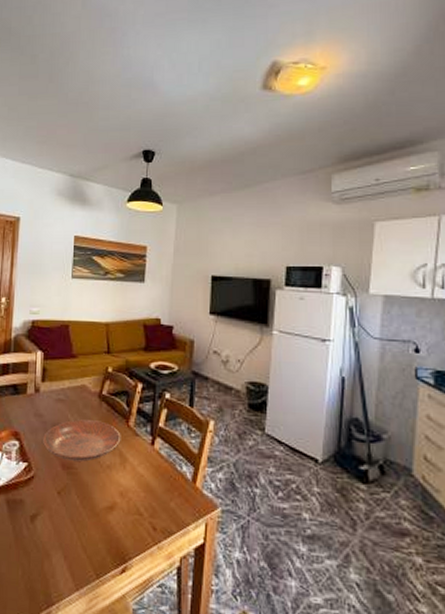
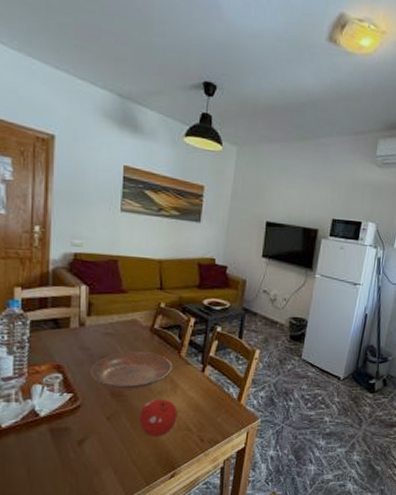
fruit: none [88,474,127,519] -> present [139,399,178,436]

